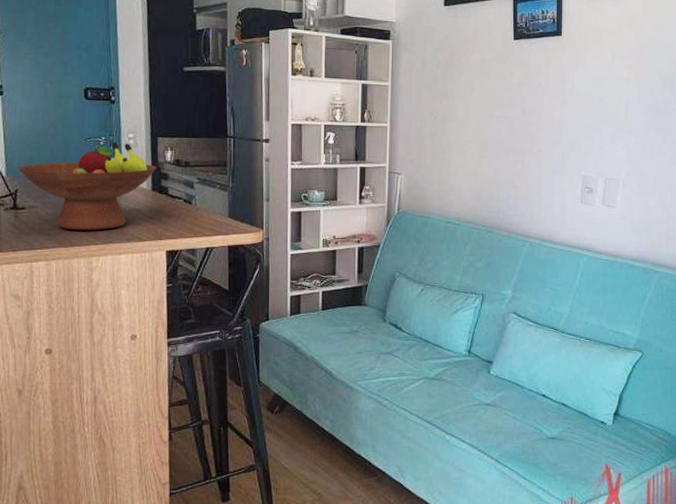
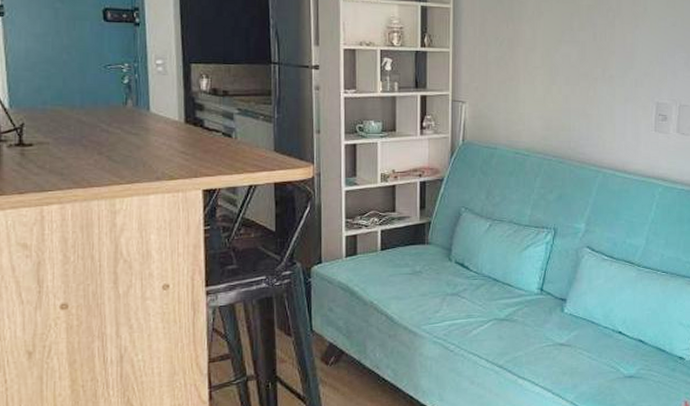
fruit bowl: present [17,141,157,231] -> none [23,68,191,169]

